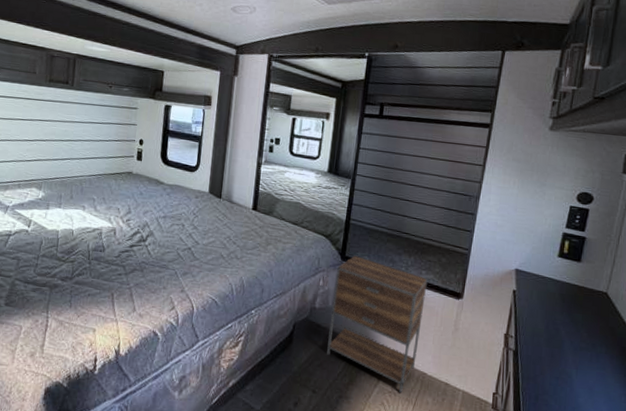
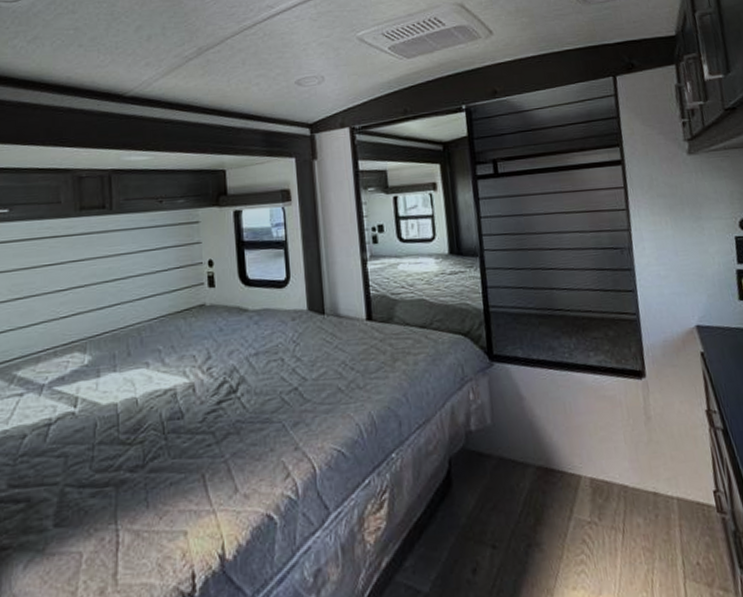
nightstand: present [327,256,428,394] -> none [487,351,611,521]

